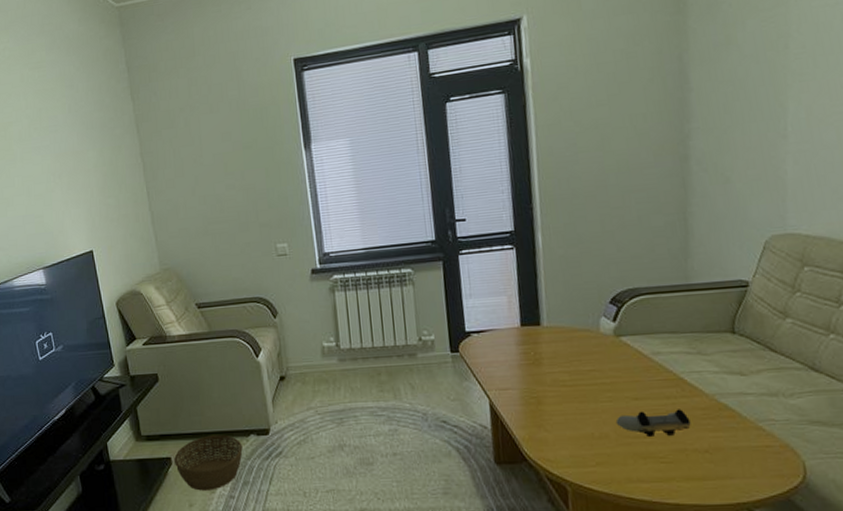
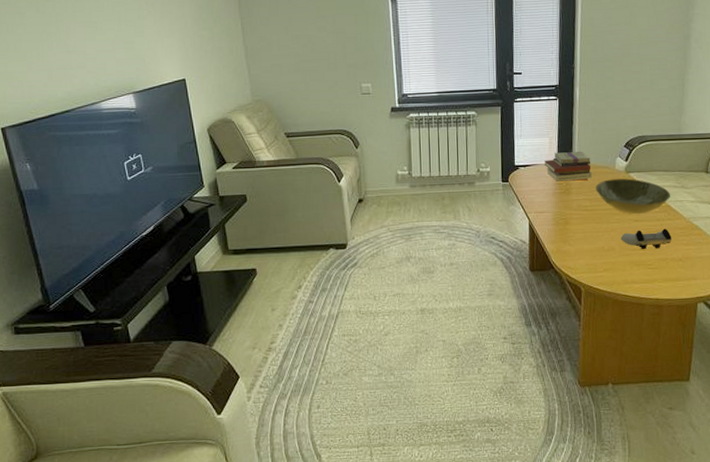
basket: present [174,435,243,491] -> none [259,249,322,297]
books: none [503,312,570,352] -> present [544,152,593,183]
decorative bowl: none [575,344,684,392] -> present [596,178,671,215]

